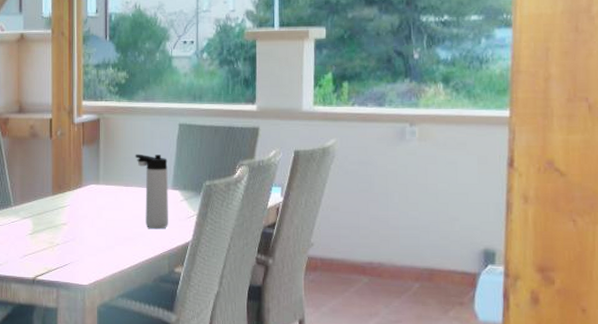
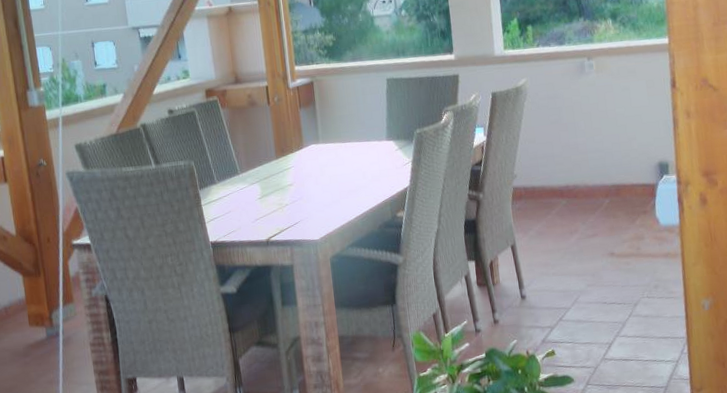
thermos bottle: present [135,154,168,229] -> none [349,109,387,180]

